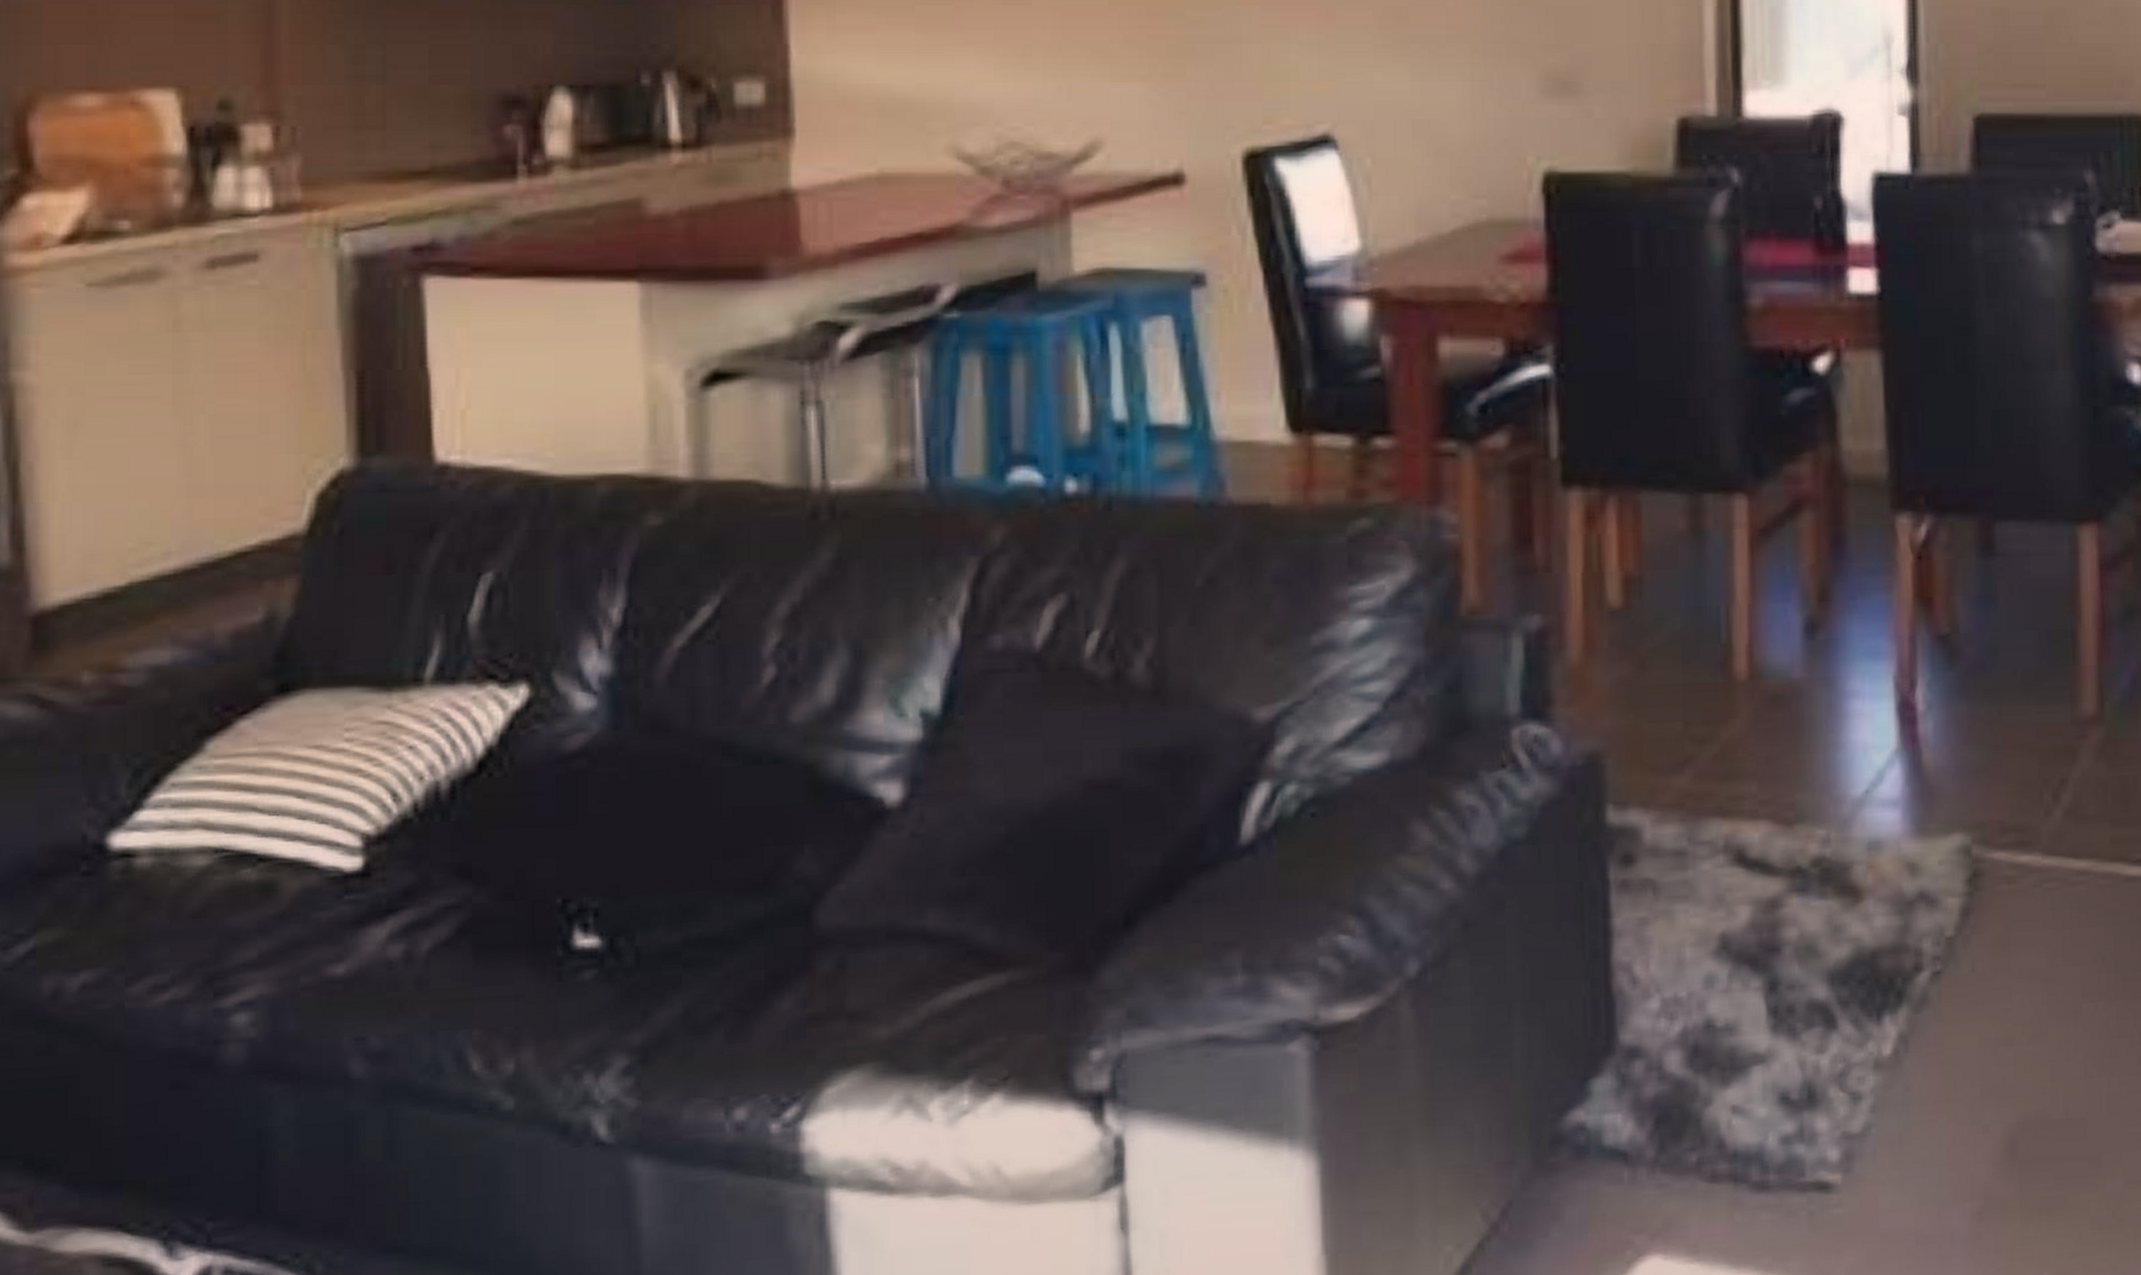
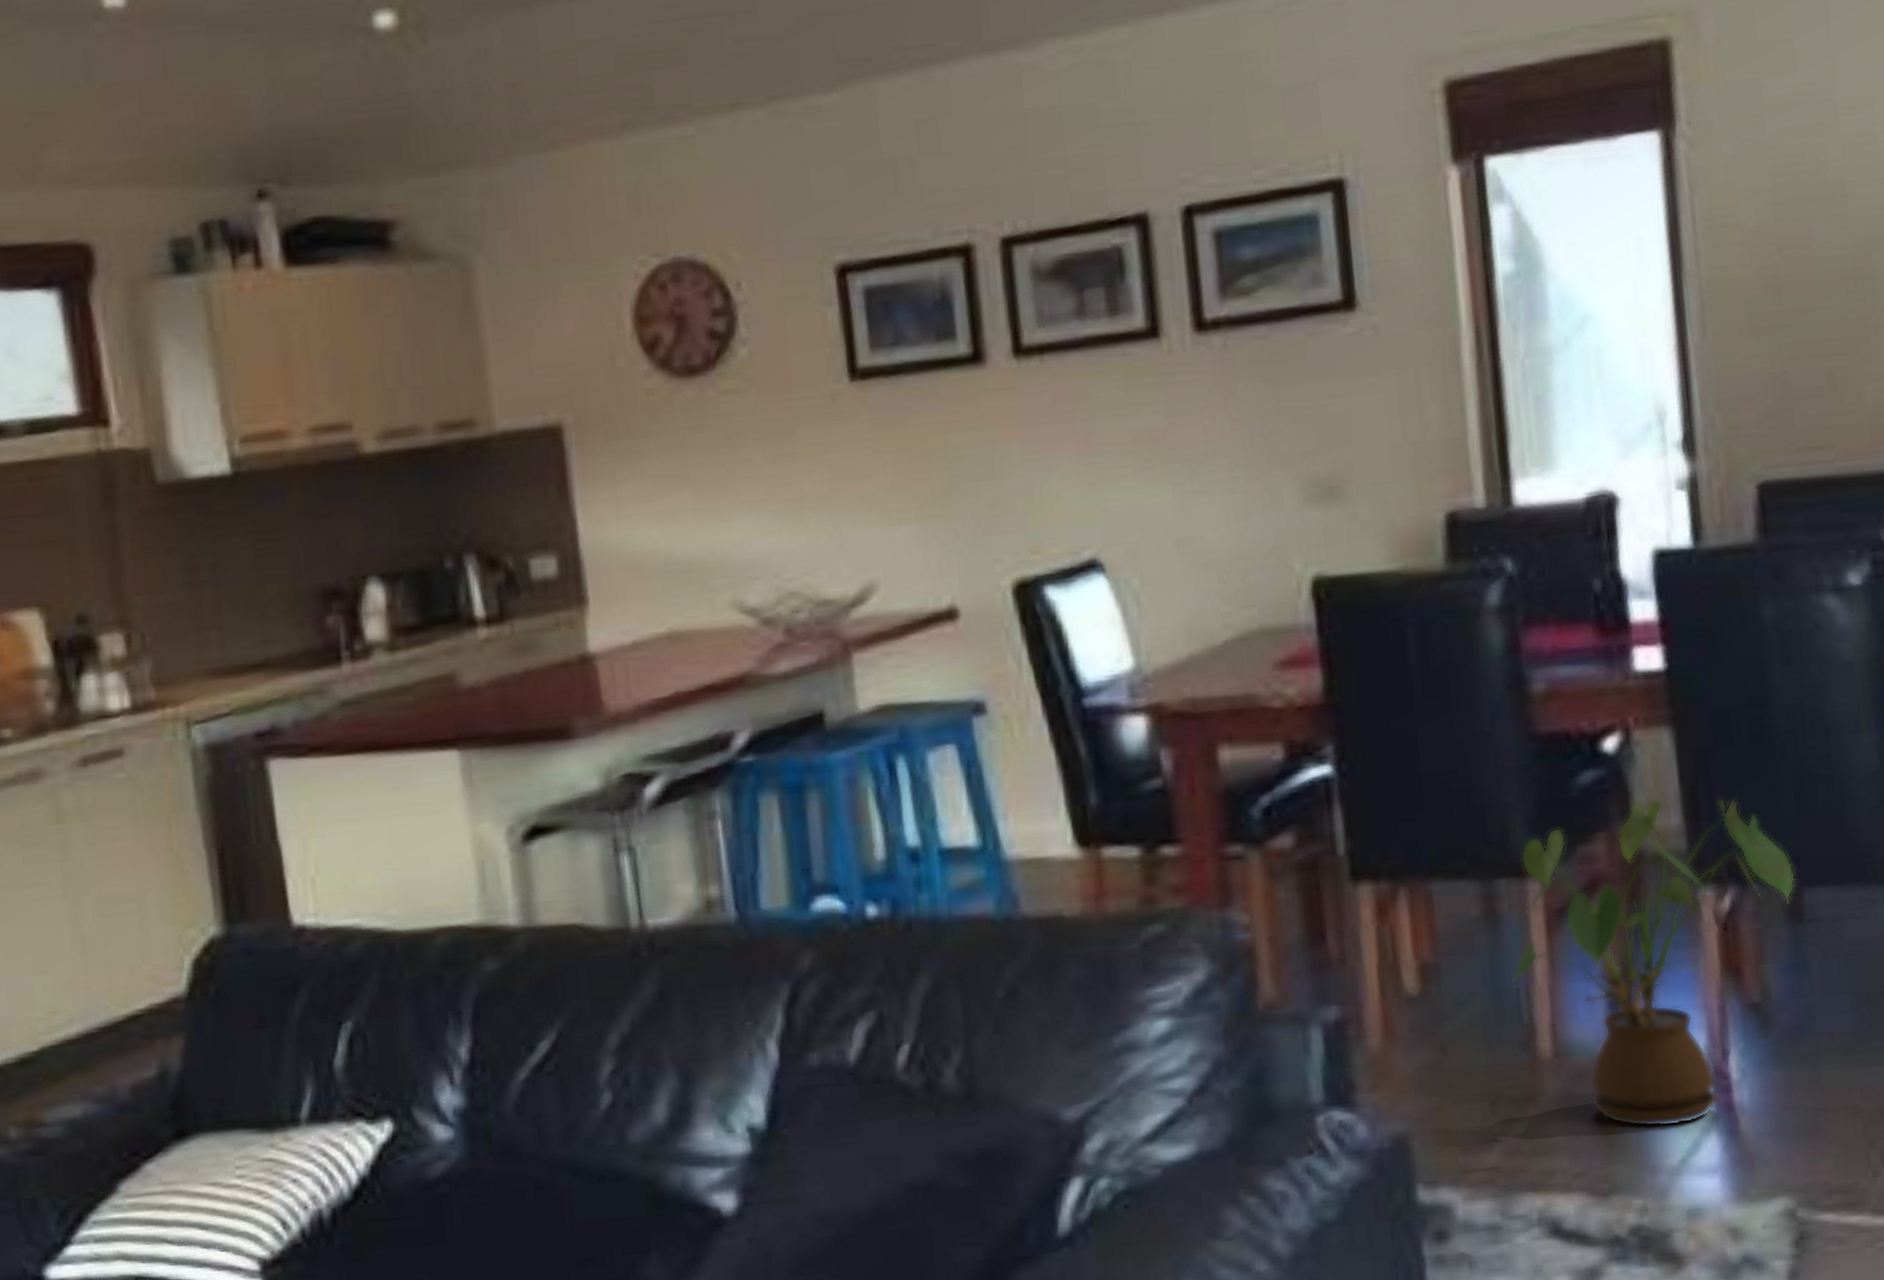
house plant: none [1713,422,1989,757] -> present [1512,798,1796,1128]

